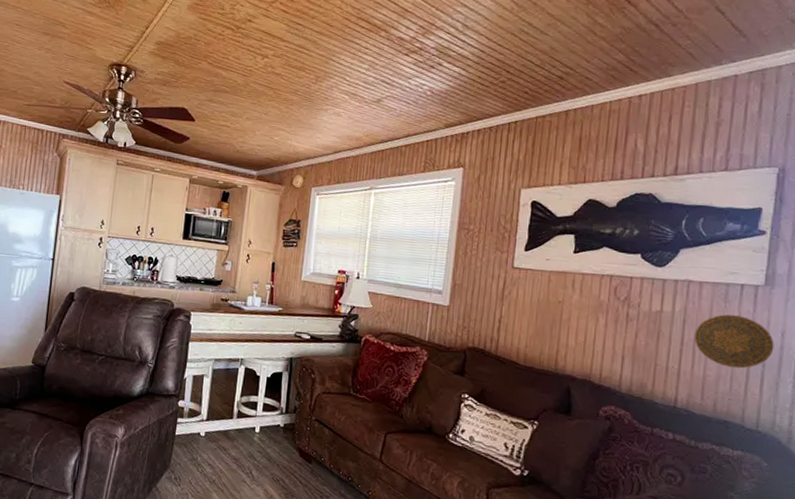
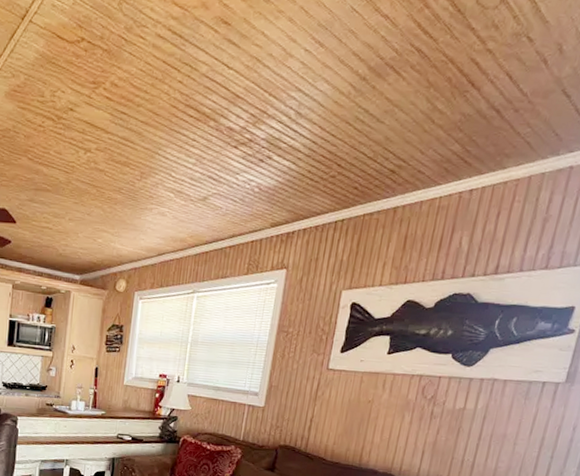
decorative plate: present [694,314,774,369] -> none [491,410,565,461]

